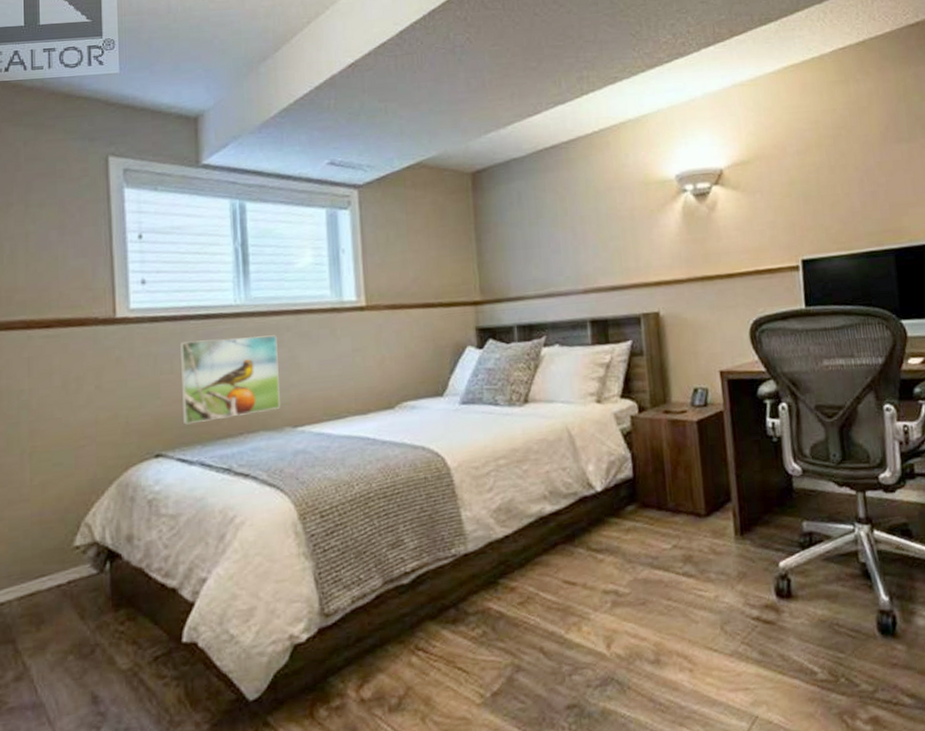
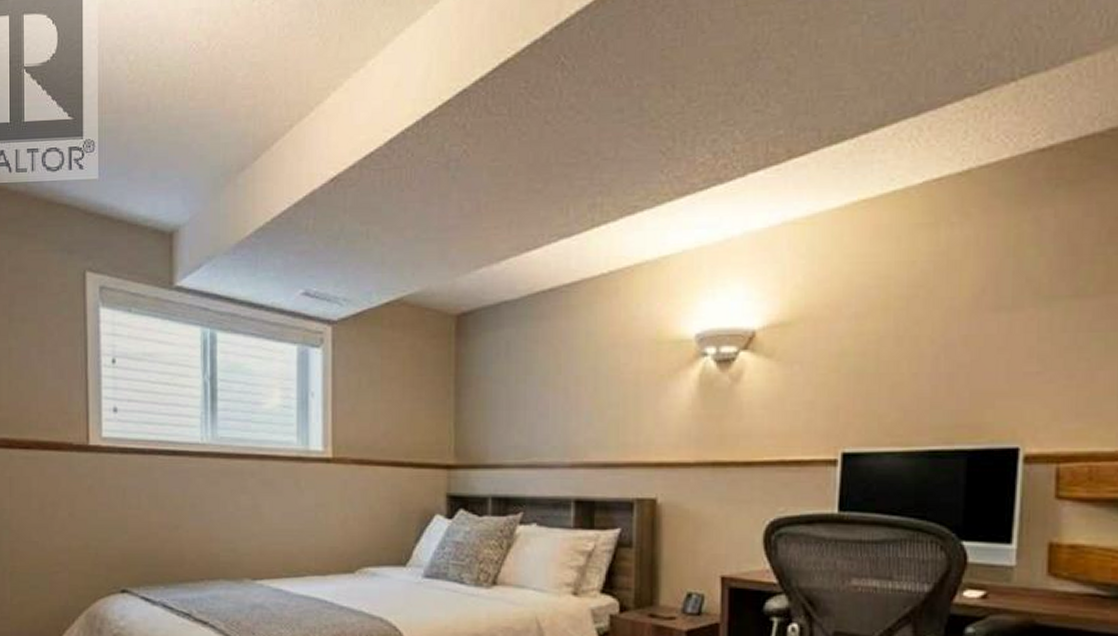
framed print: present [179,335,280,425] -> none [147,477,241,563]

